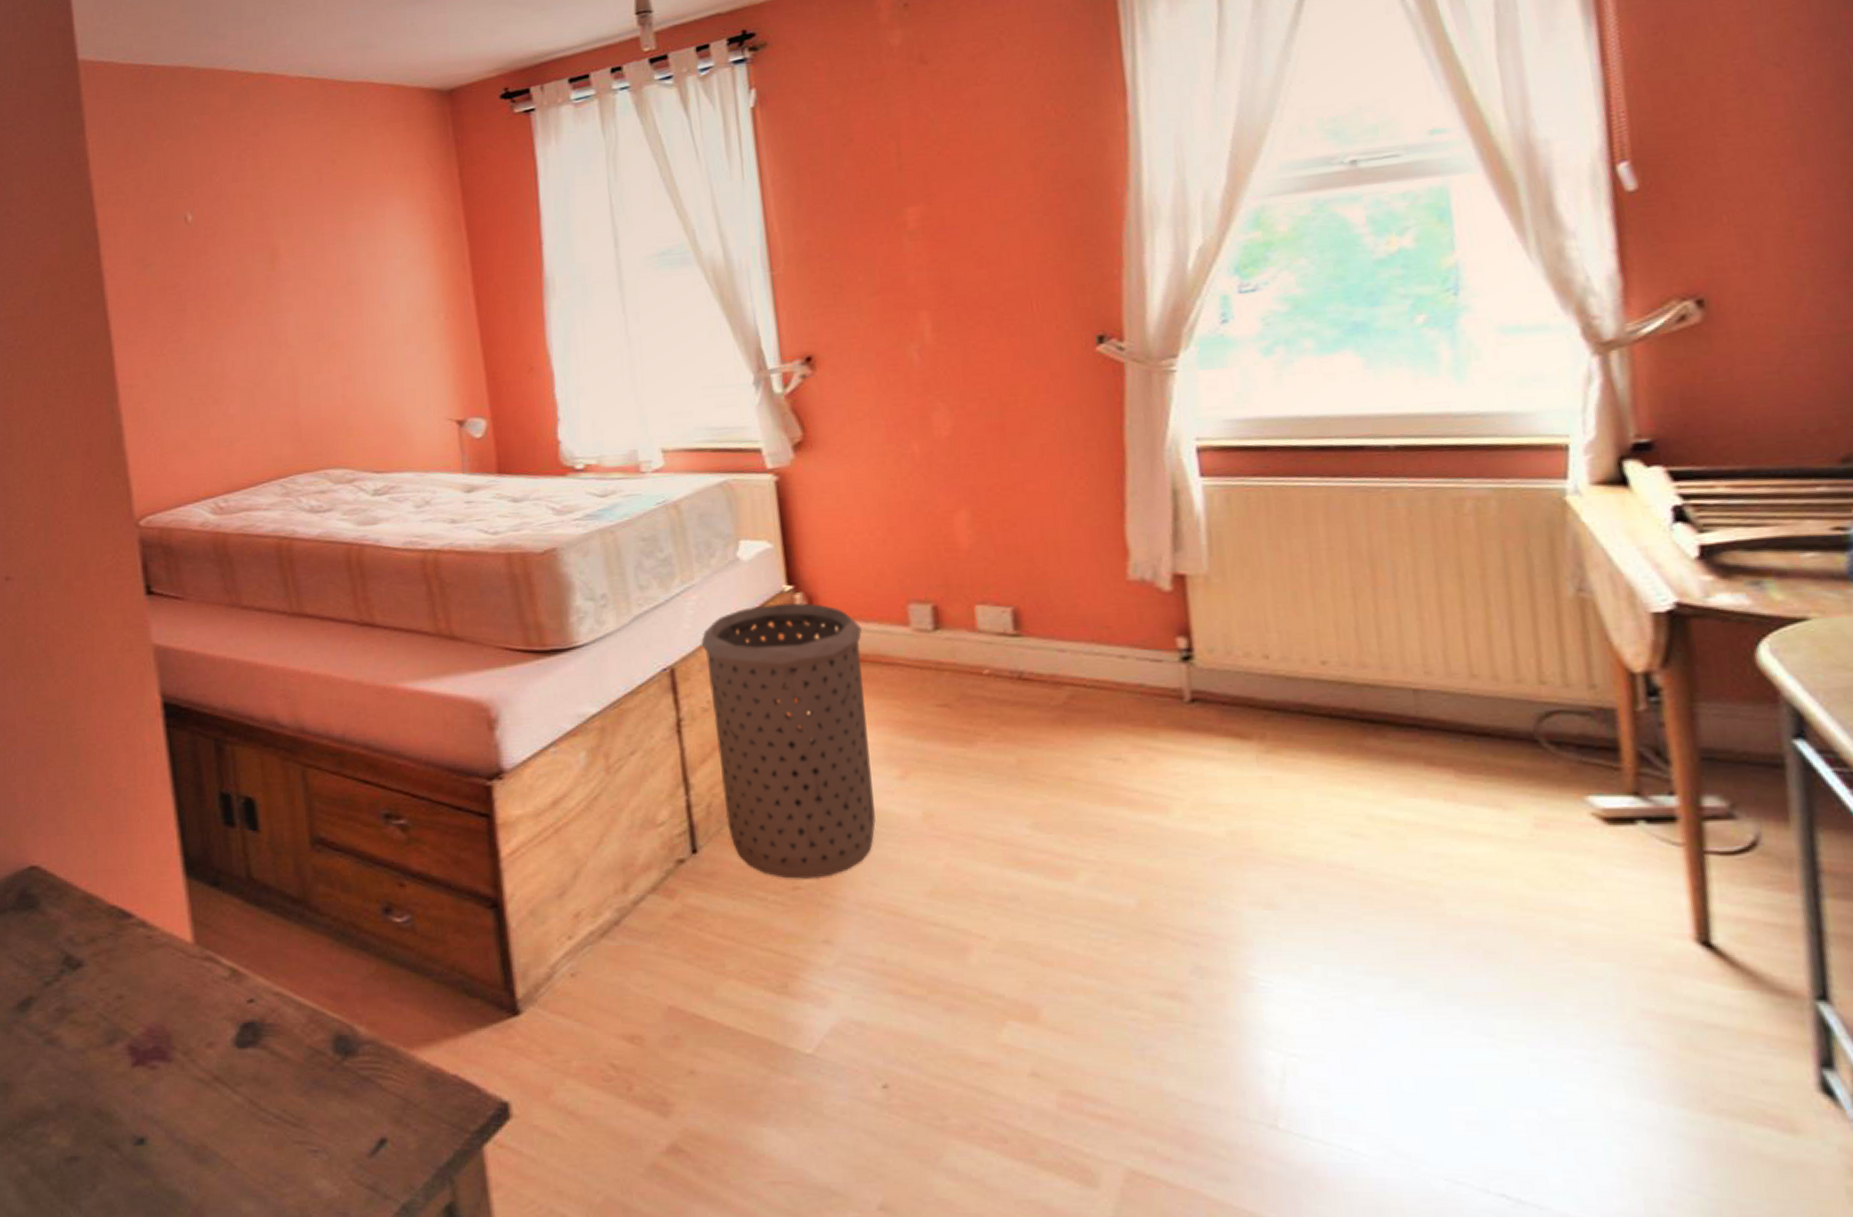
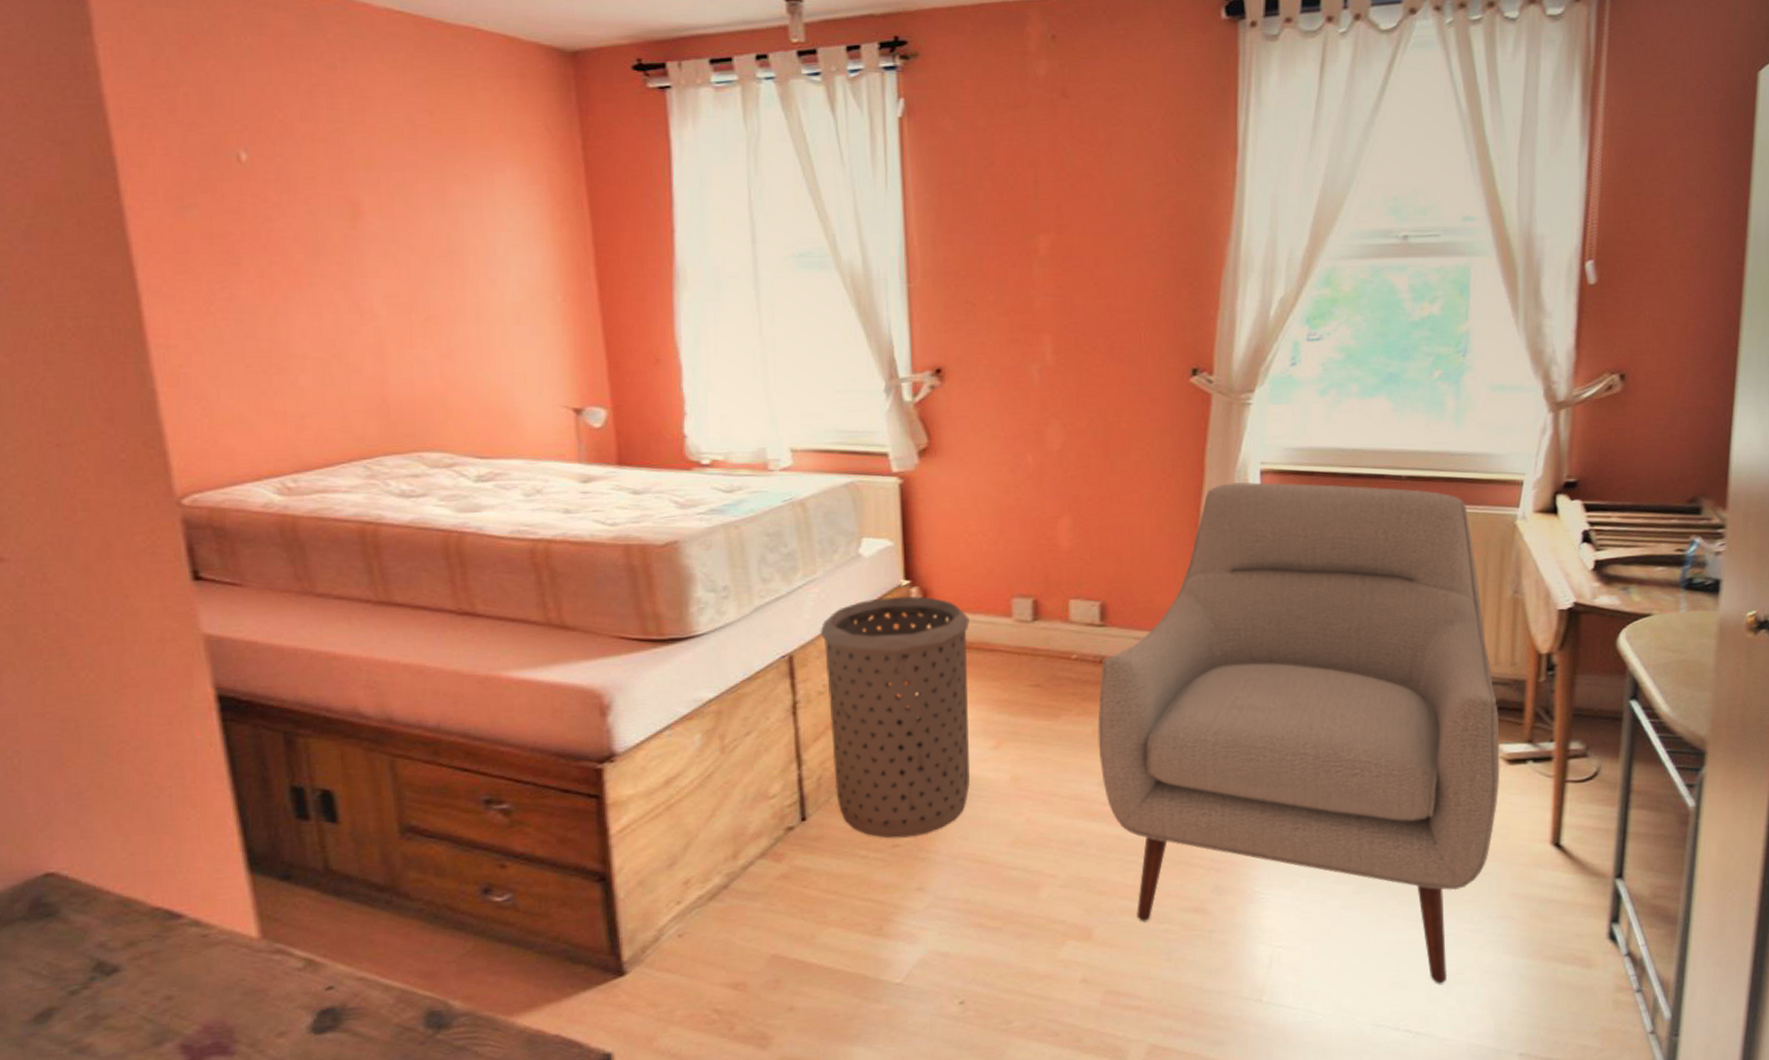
chair: none [1019,460,1599,1131] -> present [1097,481,1500,983]

